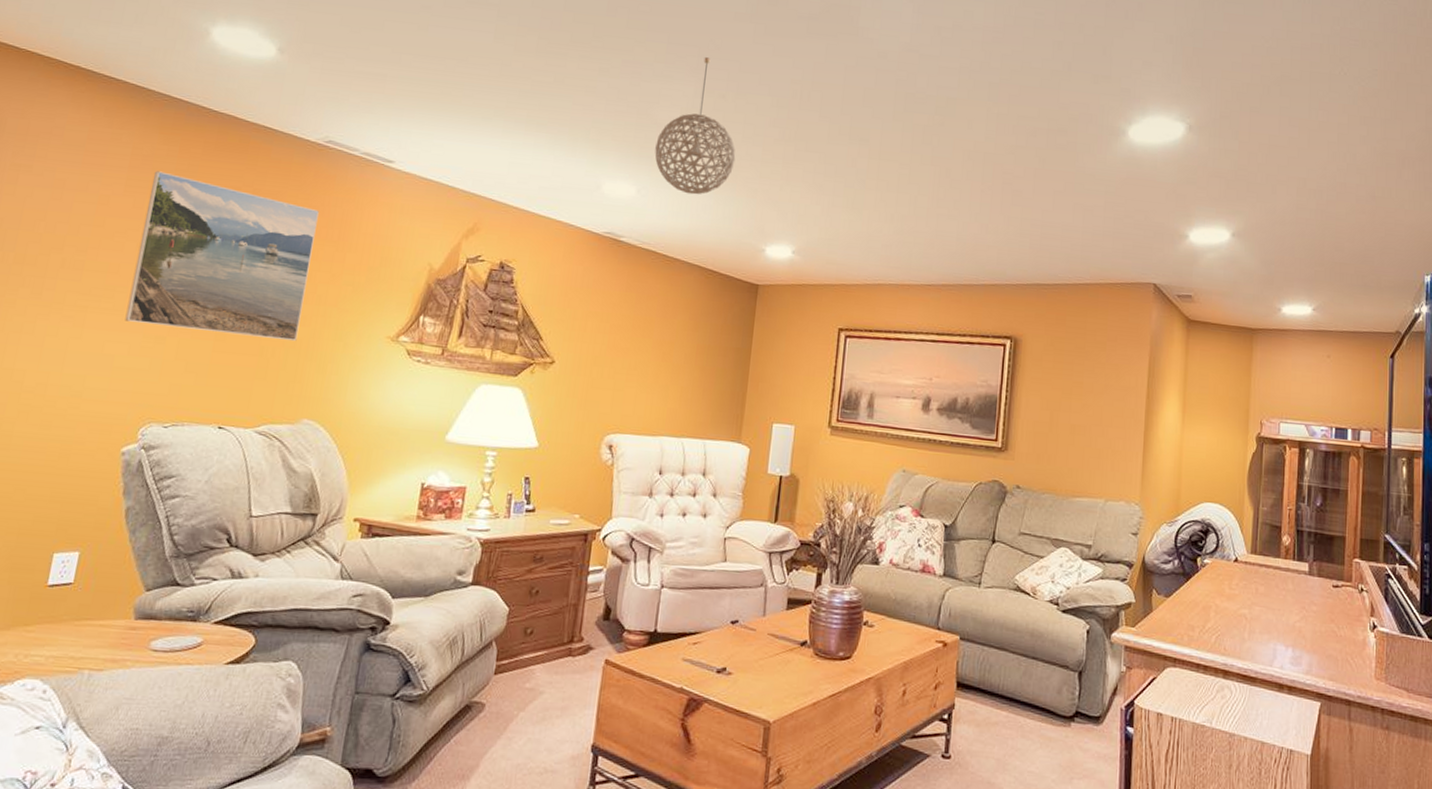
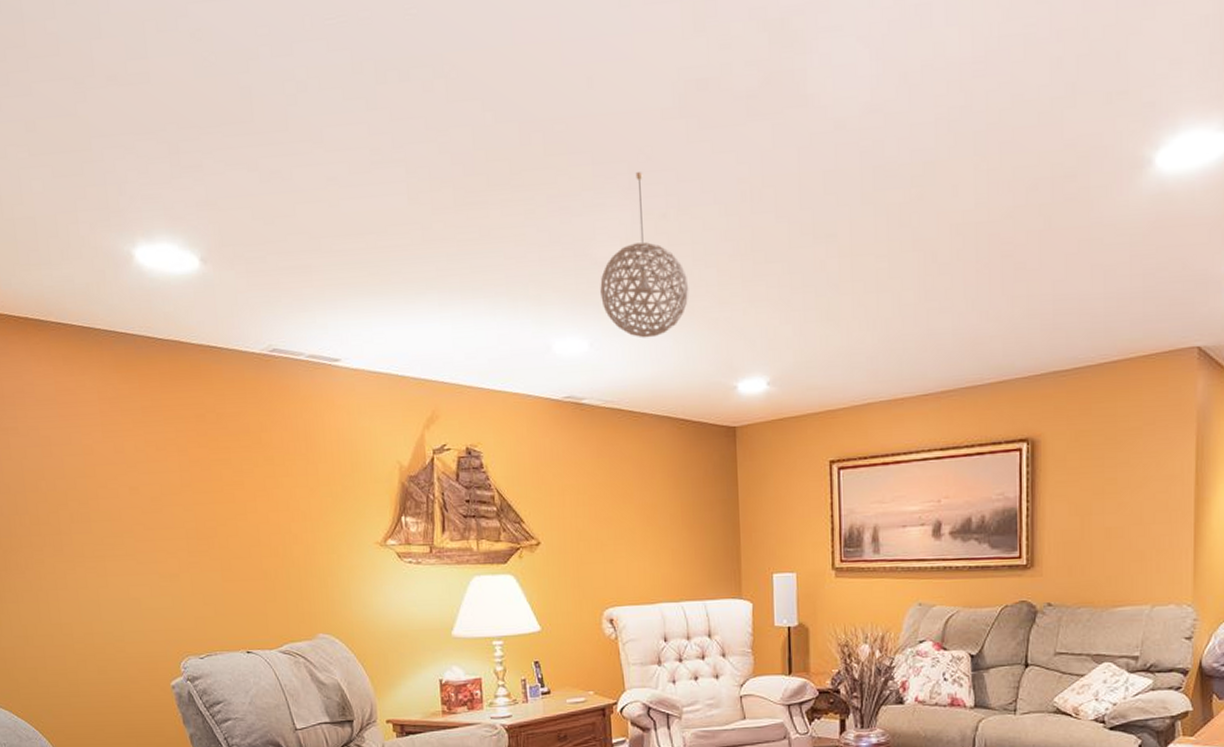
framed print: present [125,171,319,342] -> none [123,411,294,564]

